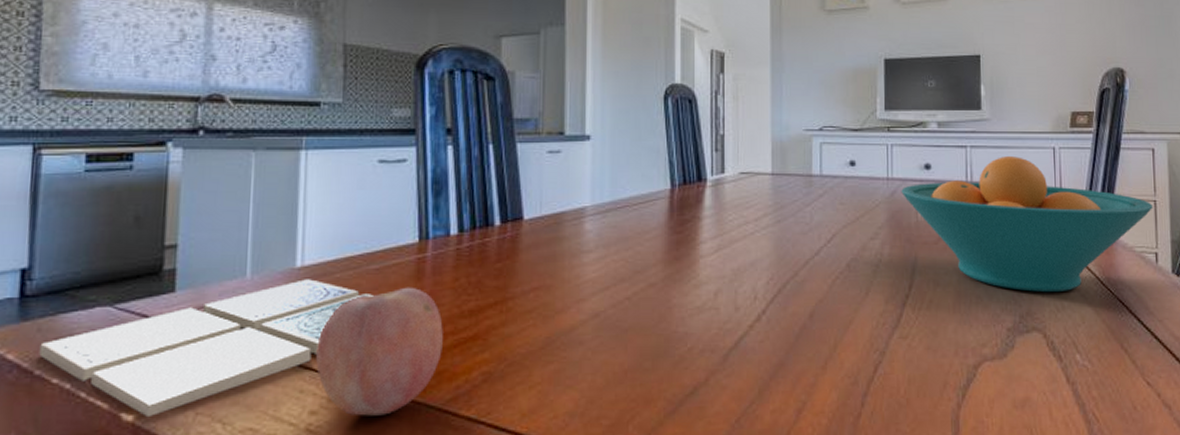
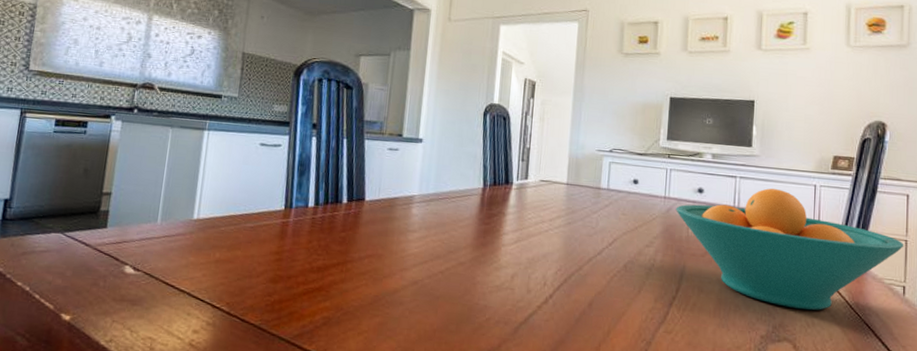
drink coaster: present [39,279,375,418] -> none [11,229,248,320]
fruit: present [316,287,443,416] -> none [201,243,297,341]

